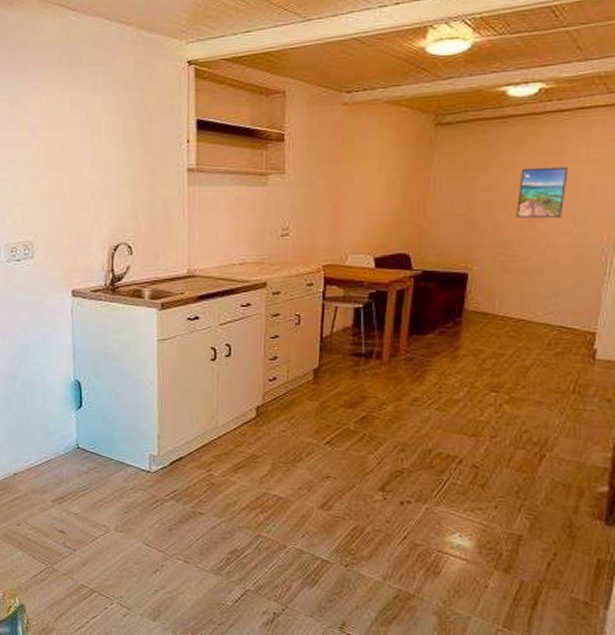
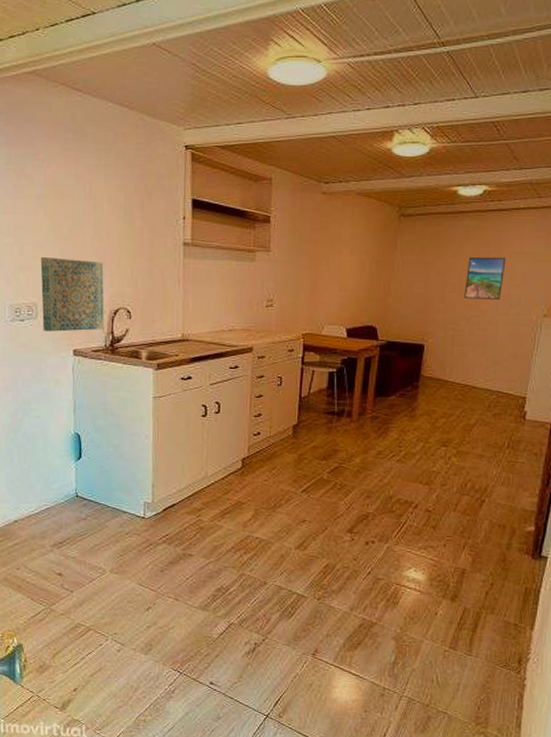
wall art: none [36,192,104,271] -> present [40,257,104,332]

